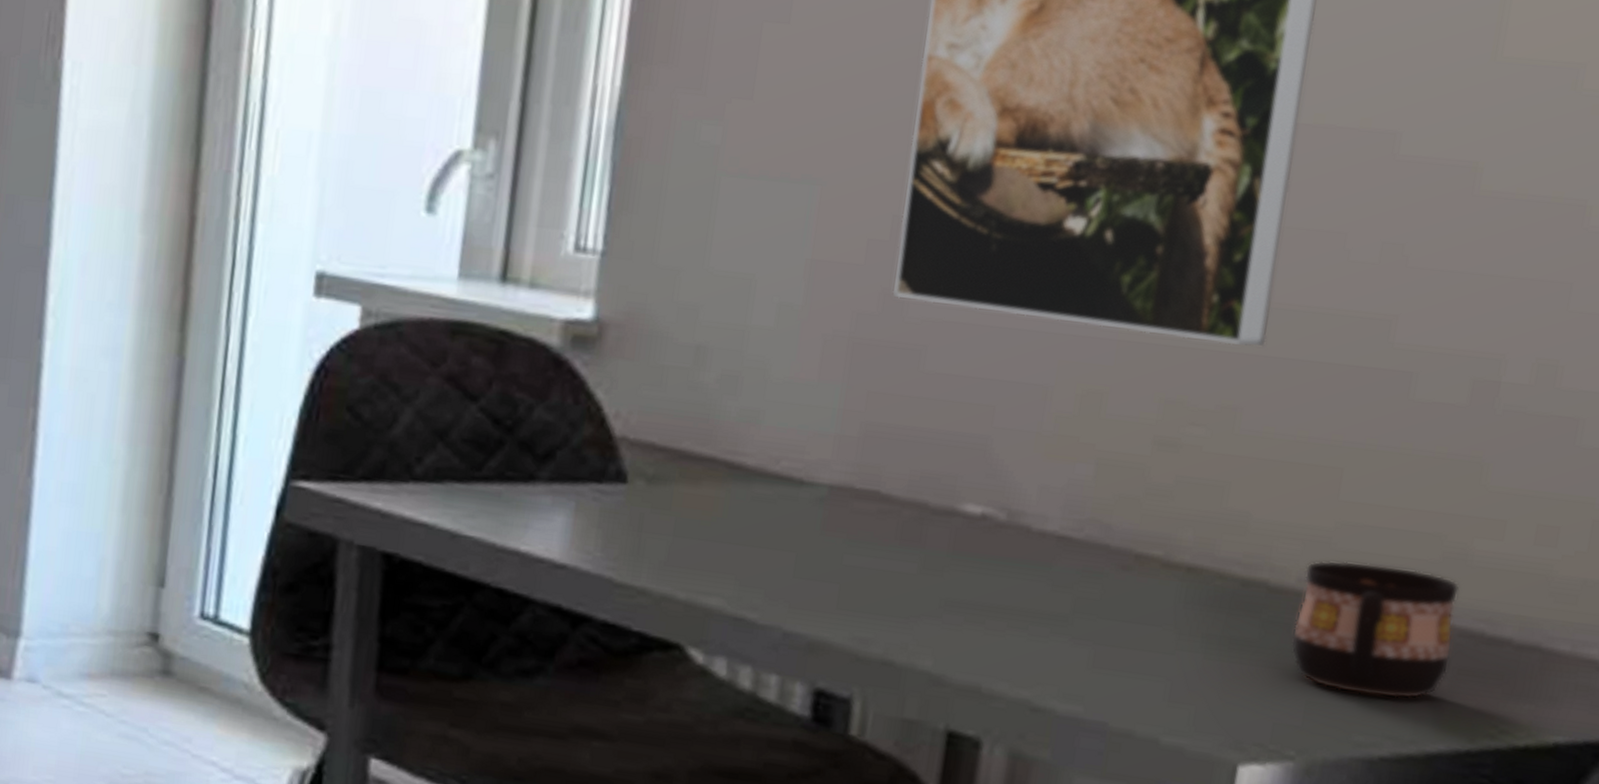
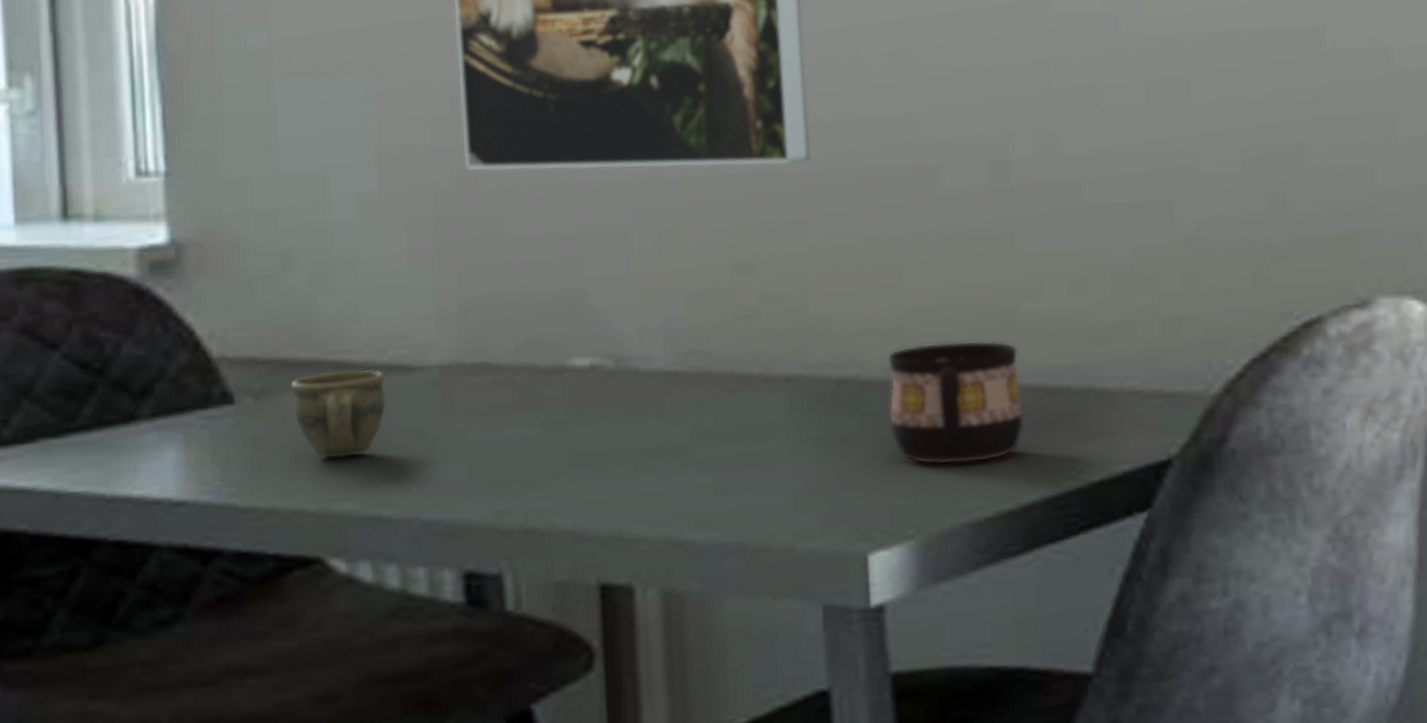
cup: none [680,470,774,555] -> present [290,370,386,458]

